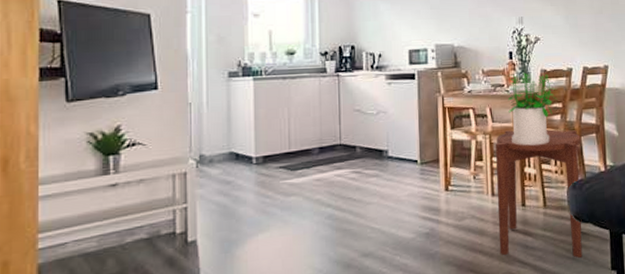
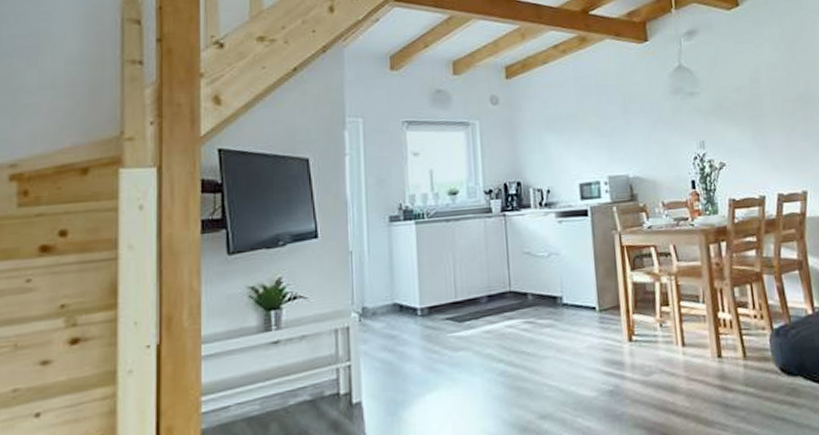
side table: present [495,129,583,258] -> none [682,267,794,418]
potted plant: present [507,72,558,146] -> none [692,203,751,287]

